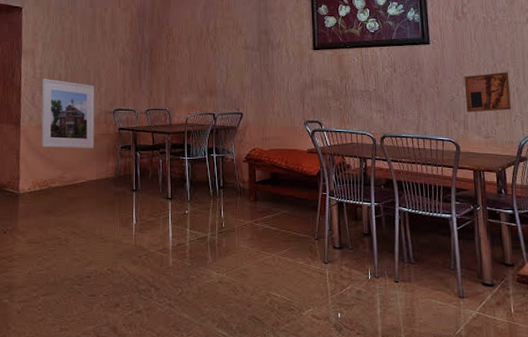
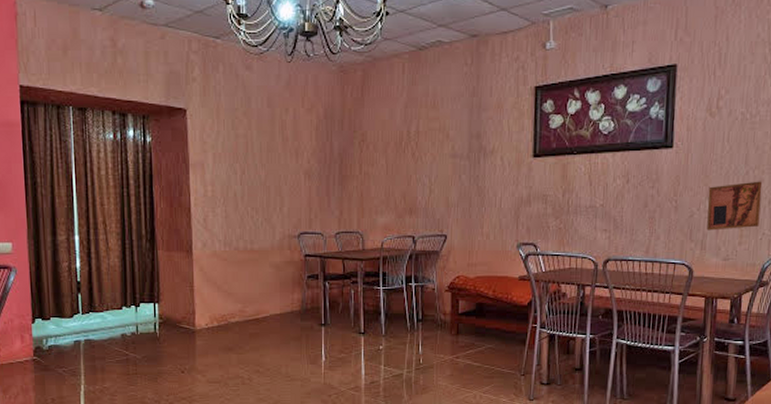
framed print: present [41,78,95,149] -> none [214,197,277,279]

